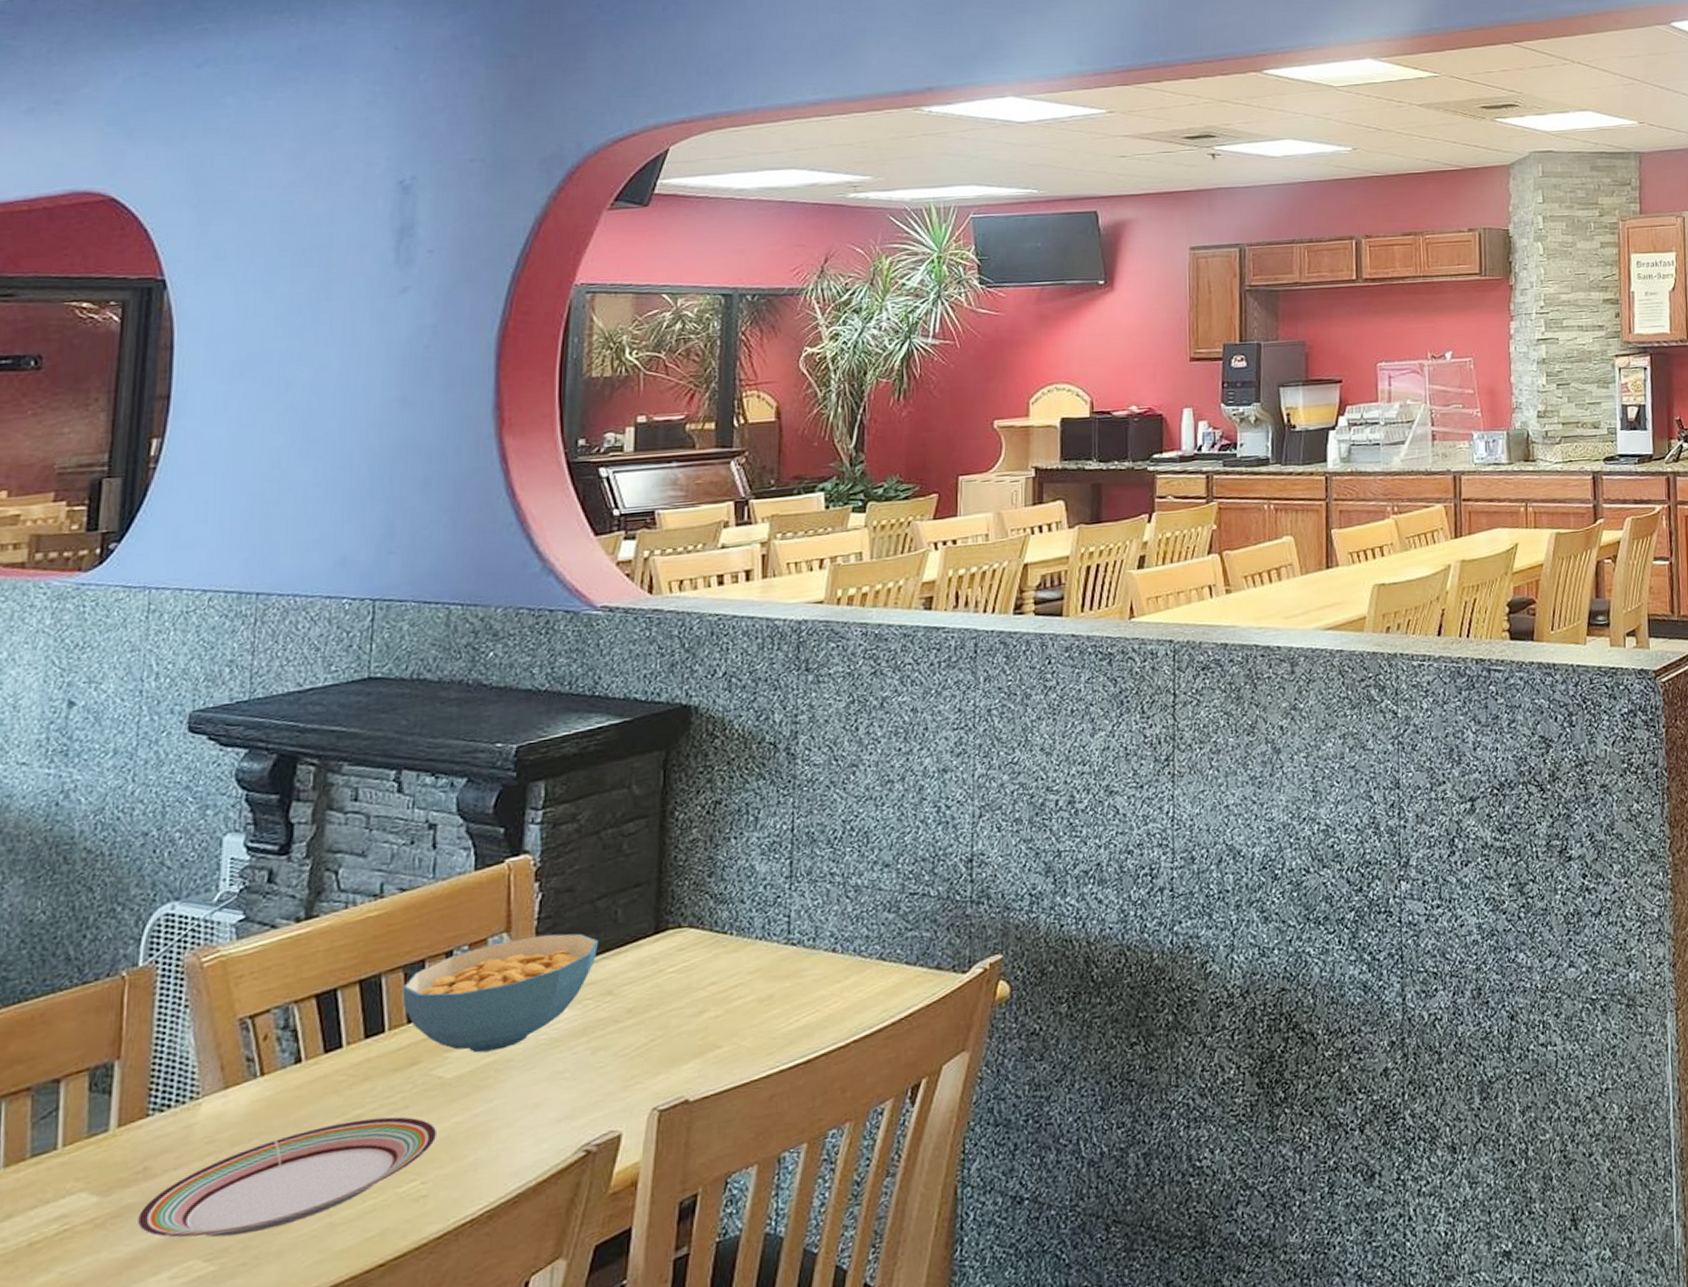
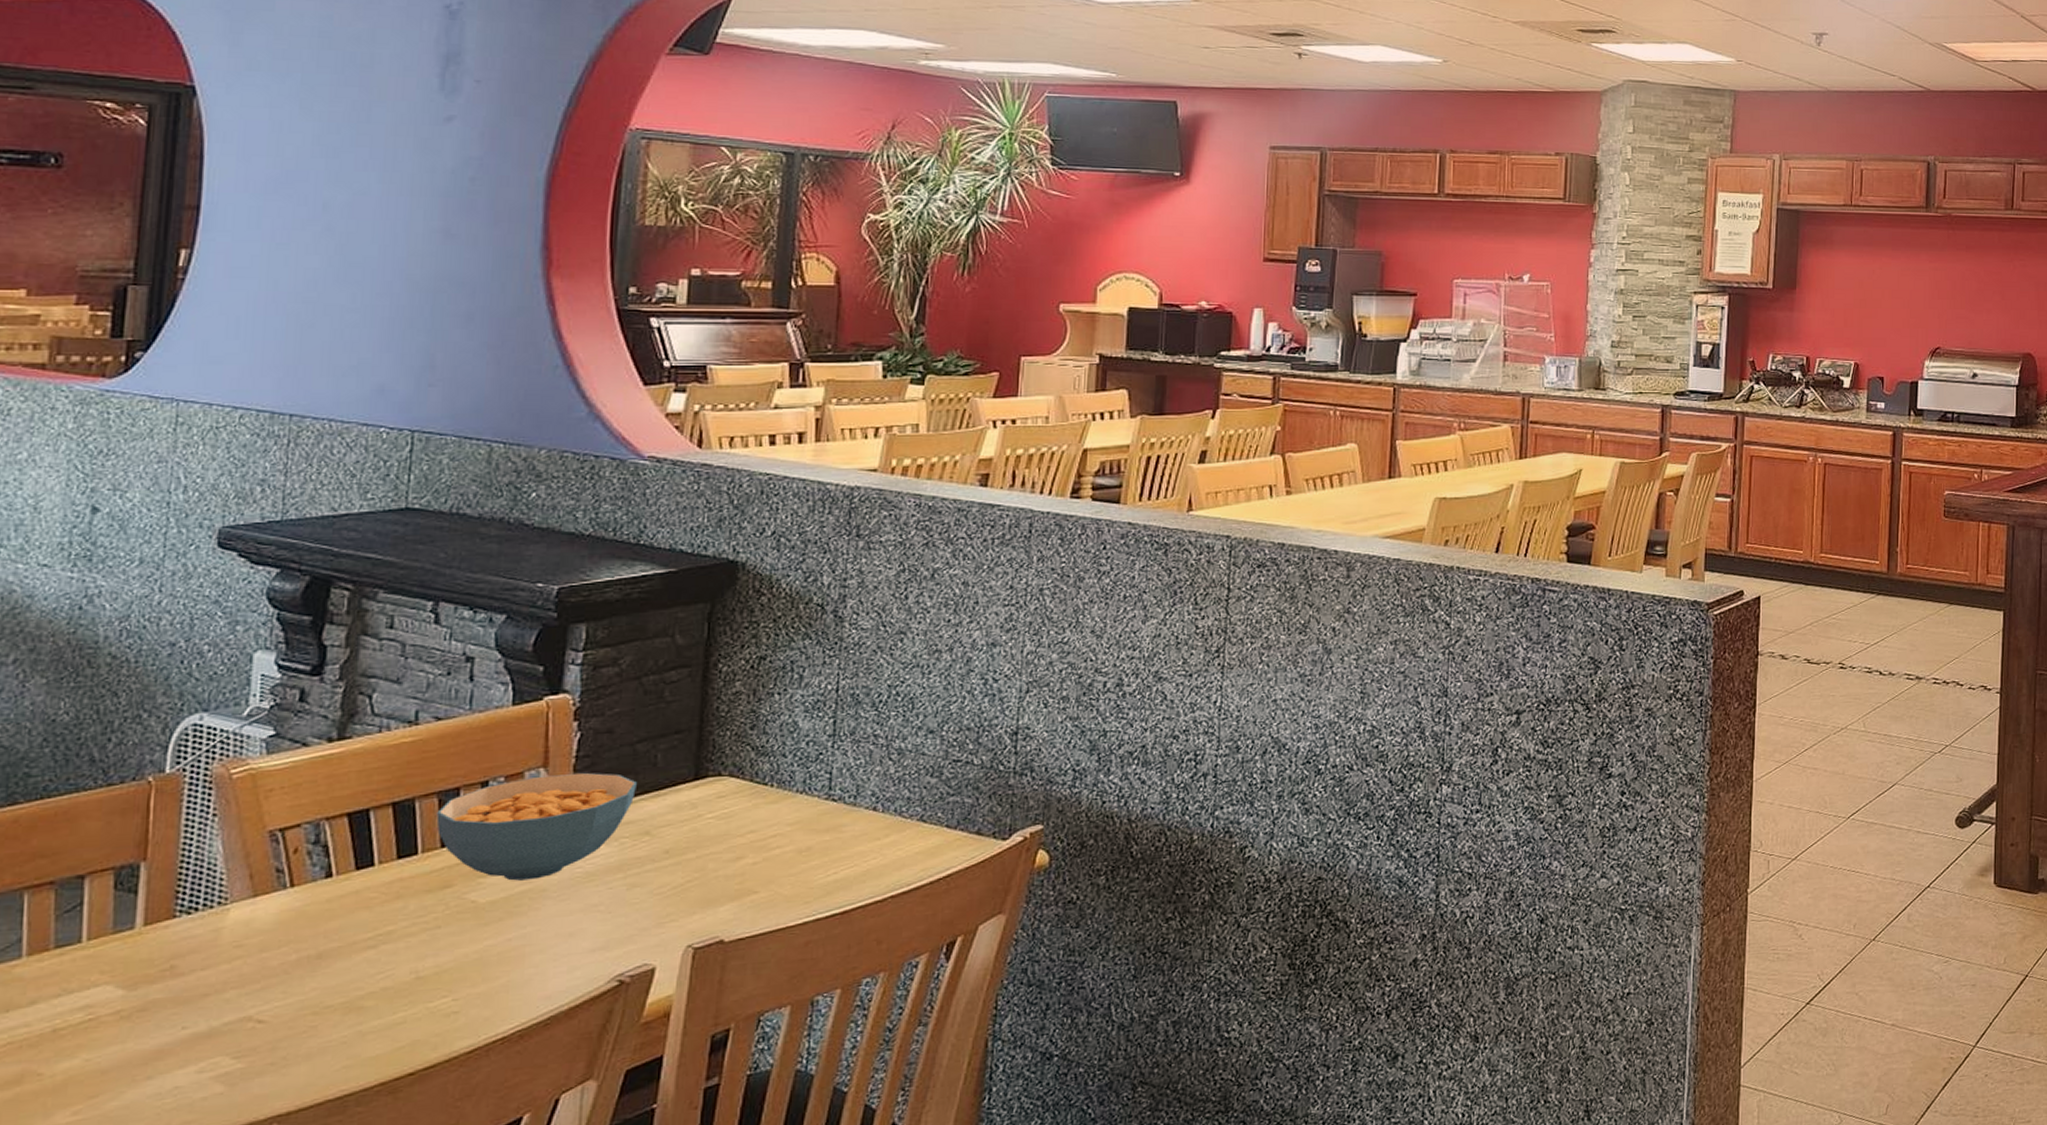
plate: present [136,1116,438,1239] -> none [163,935,470,1037]

